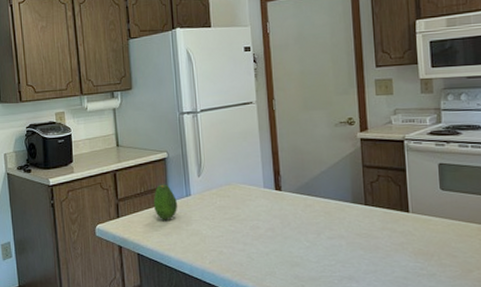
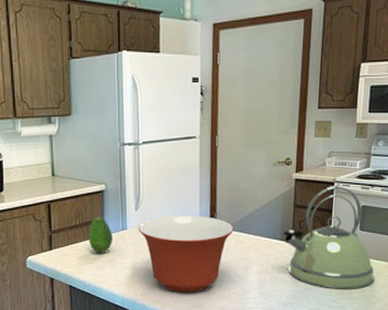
mixing bowl: none [202,179,301,260] -> present [138,215,234,293]
kettle: none [353,144,467,255] -> present [282,186,375,289]

